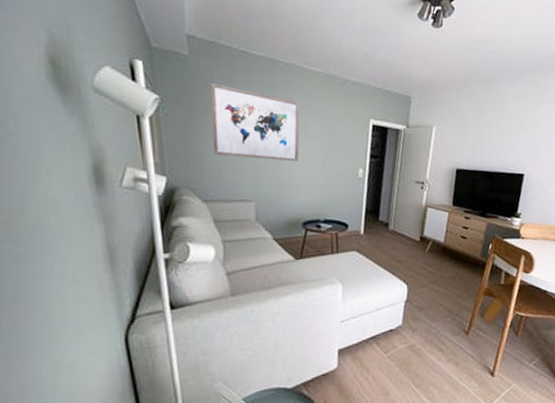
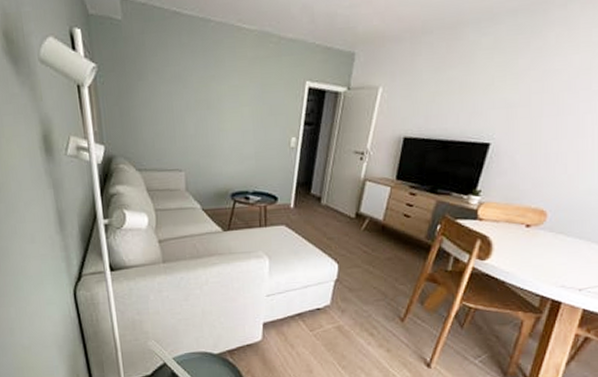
wall art: present [210,82,300,162] -> none [143,47,231,130]

